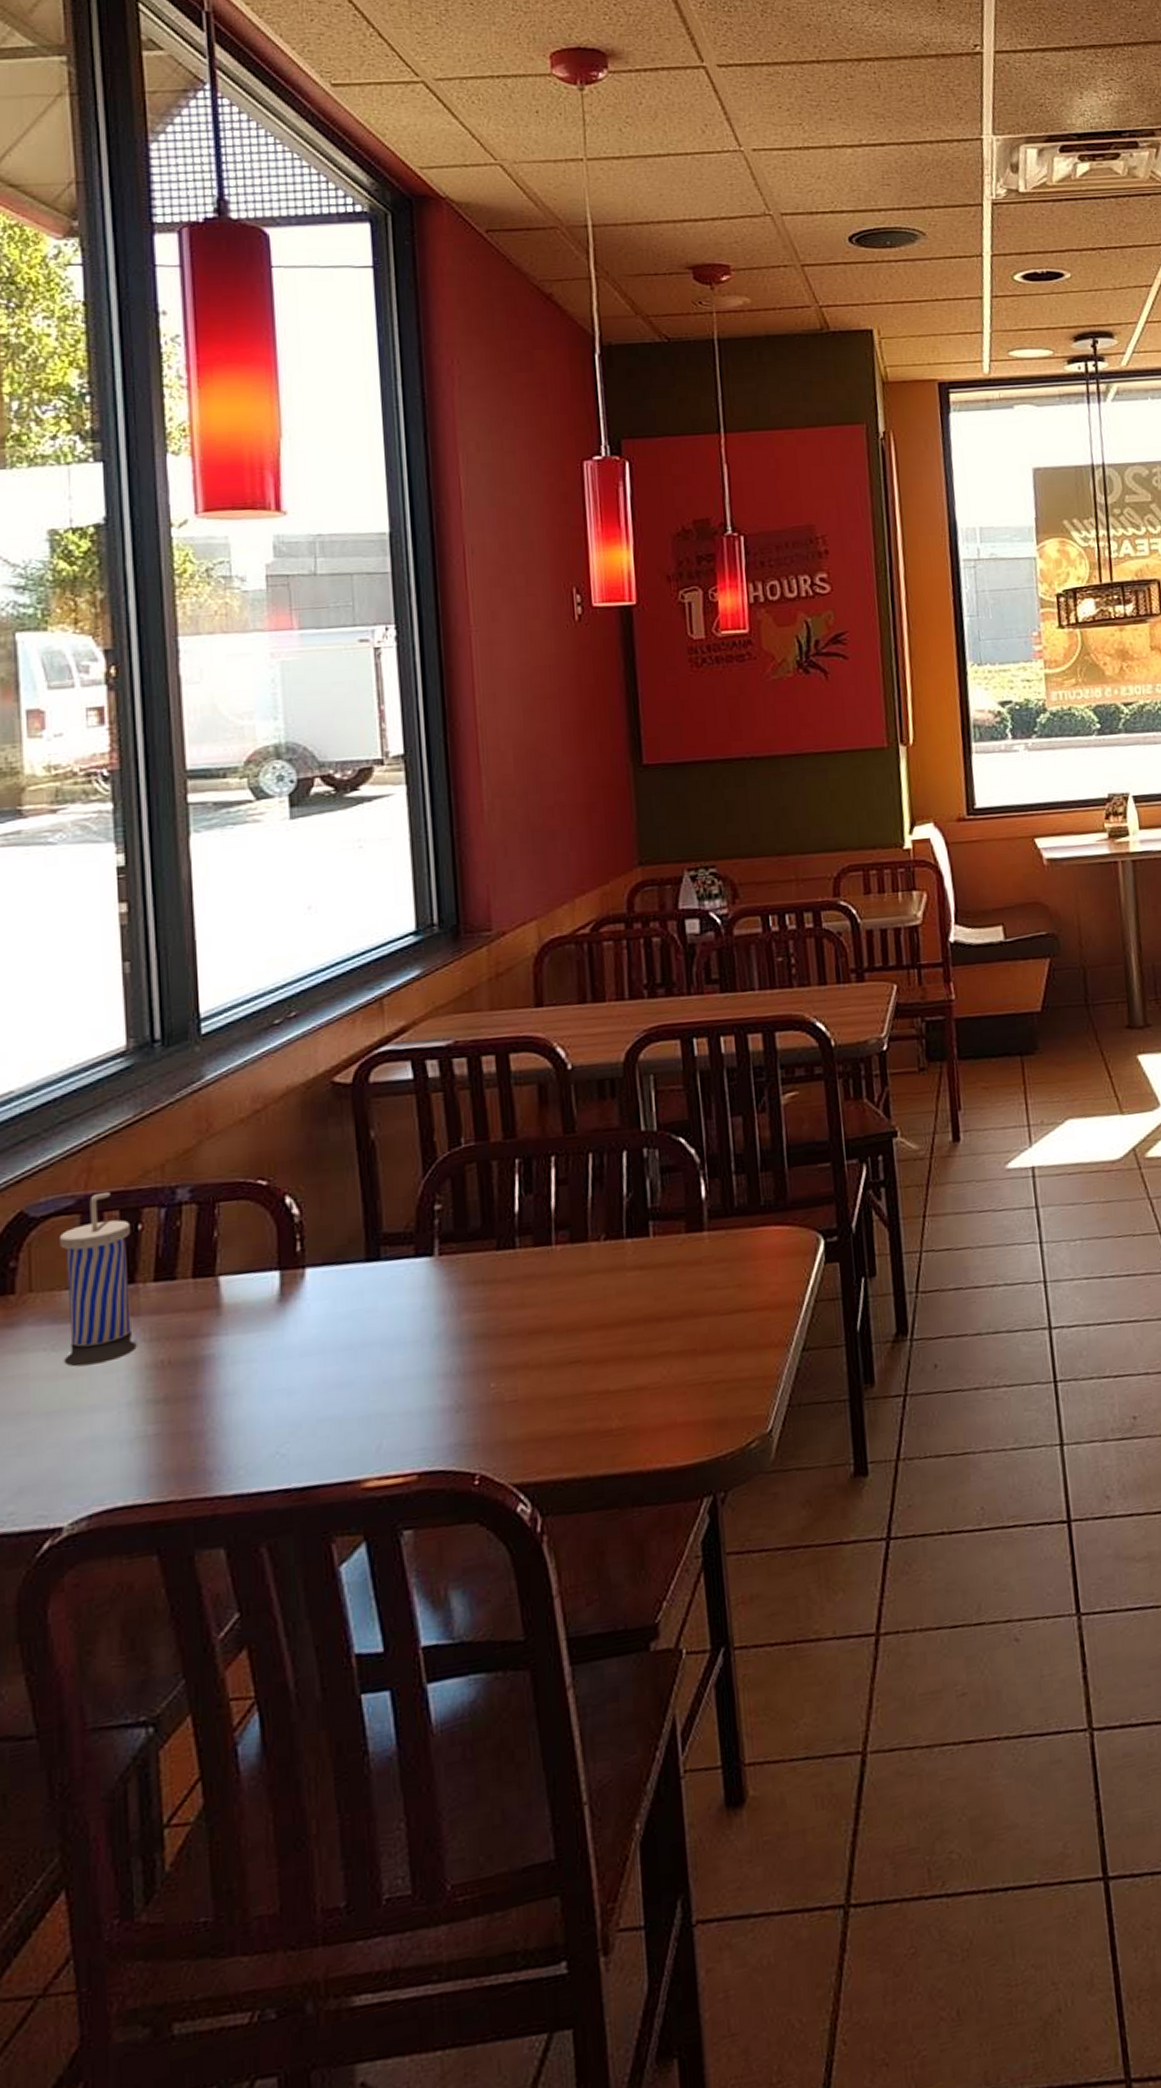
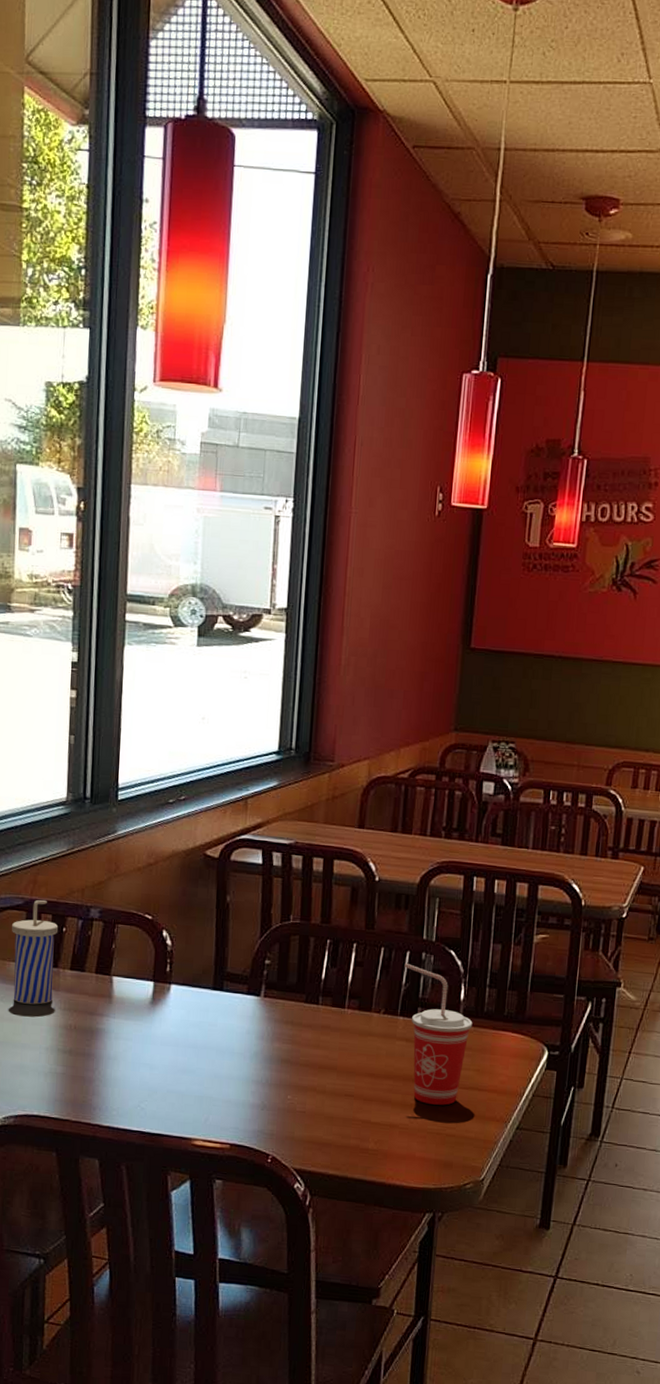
beverage cup: none [622,1166,723,1348] -> present [404,962,473,1105]

